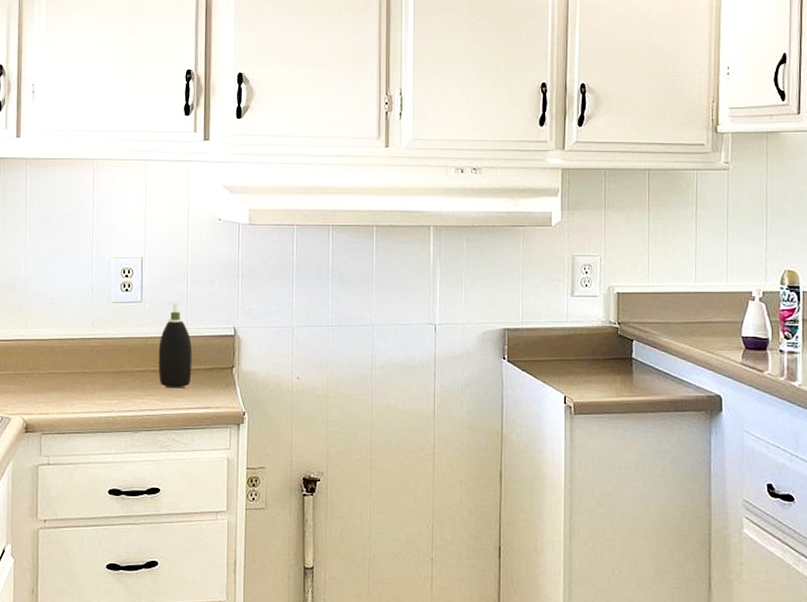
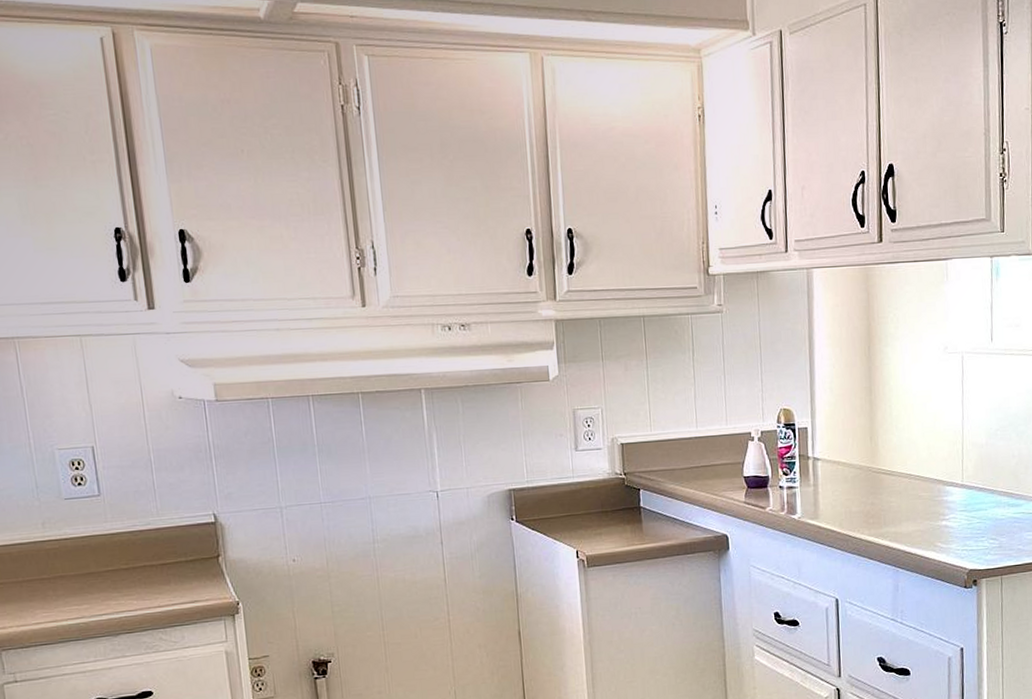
soap dispenser: present [158,302,193,388] -> none [128,493,172,586]

